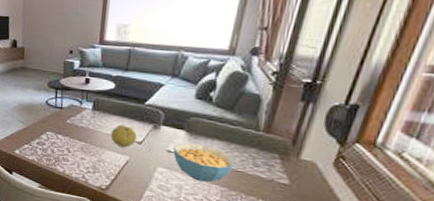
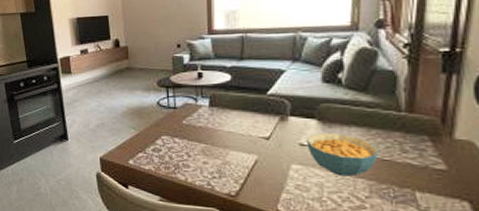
fruit: present [110,125,137,148] -> none [233,120,263,145]

